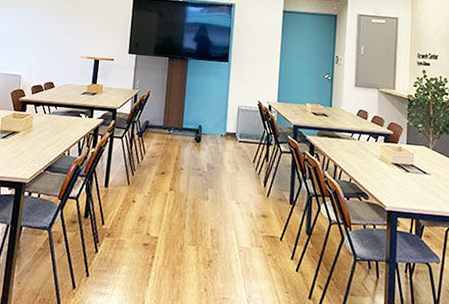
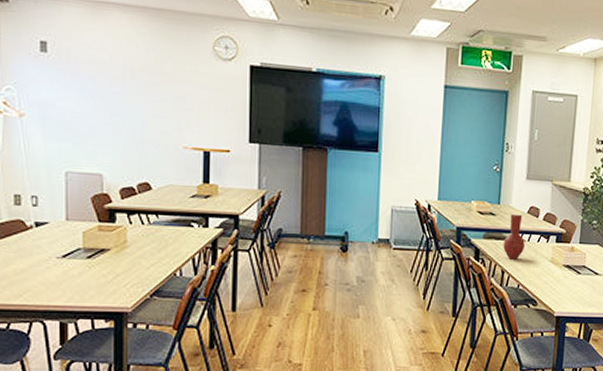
vase: none [335,115,355,156] -> present [503,213,525,260]

